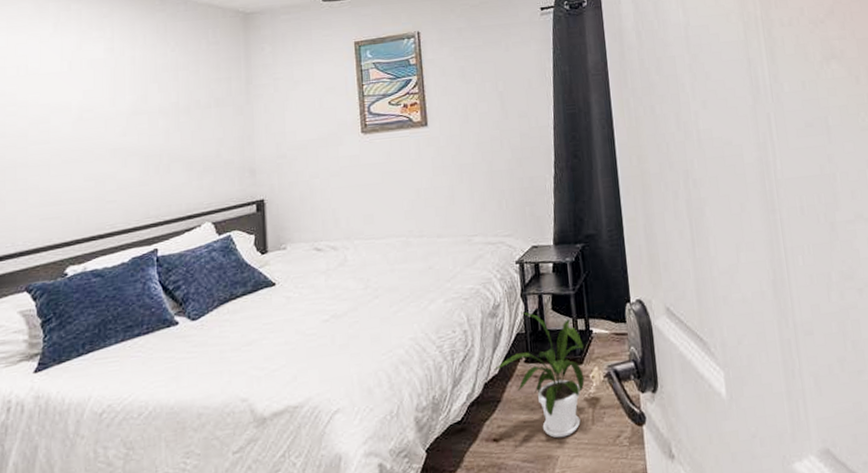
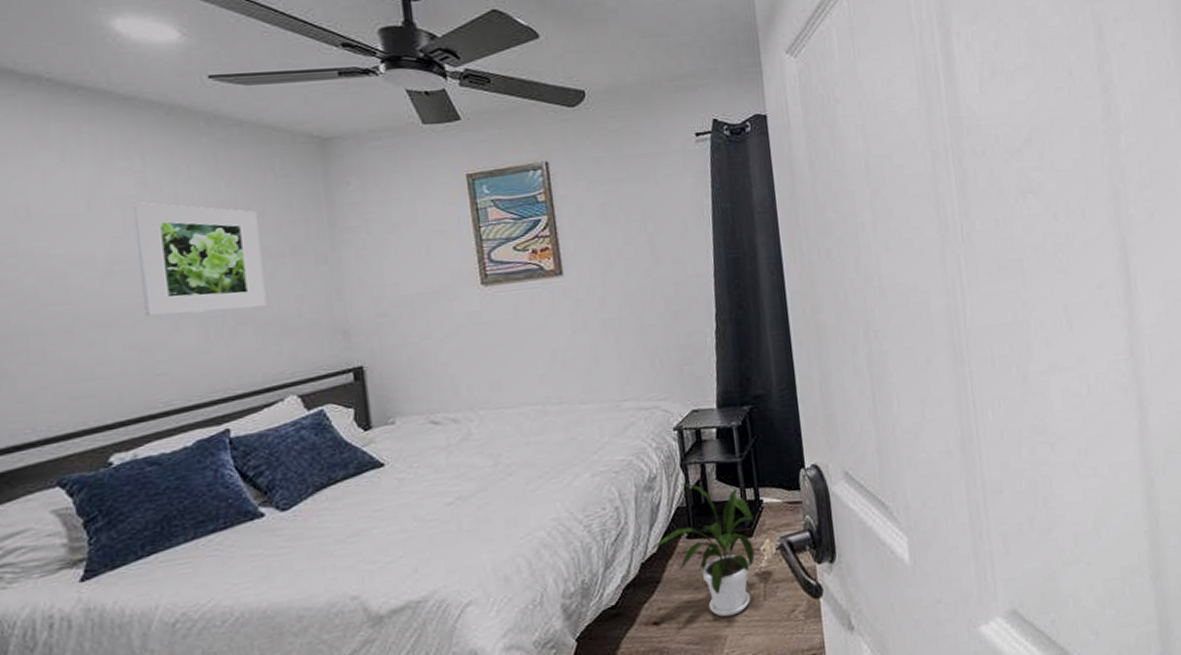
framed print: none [101,63,194,154] -> present [132,202,267,316]

